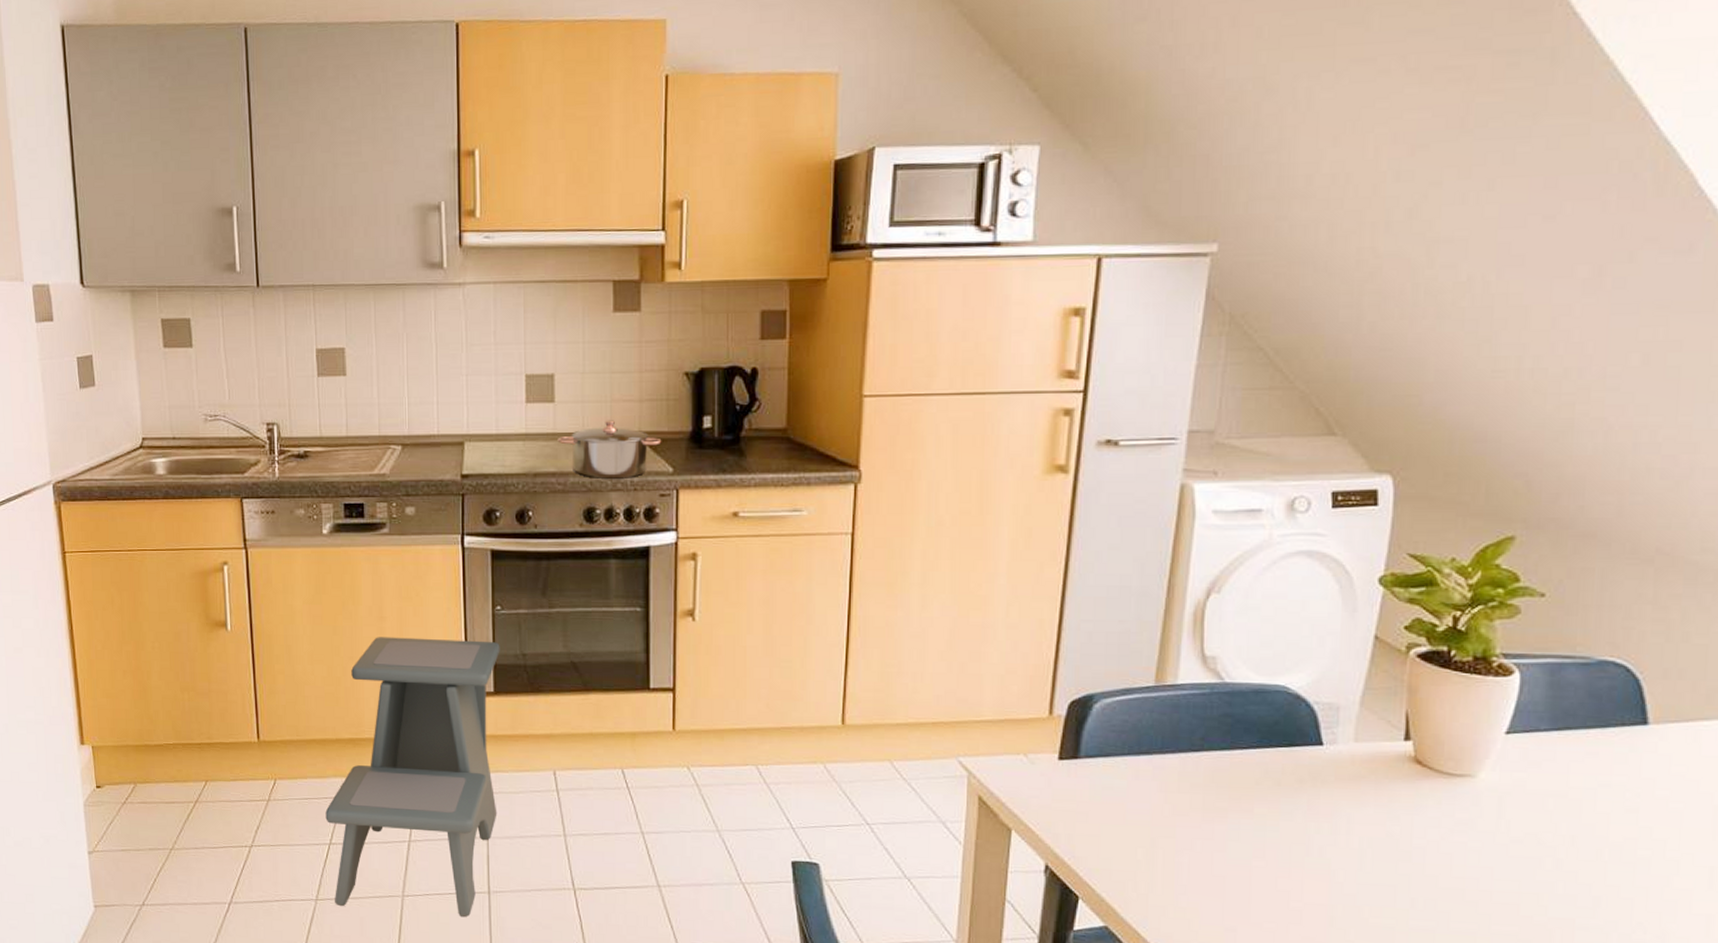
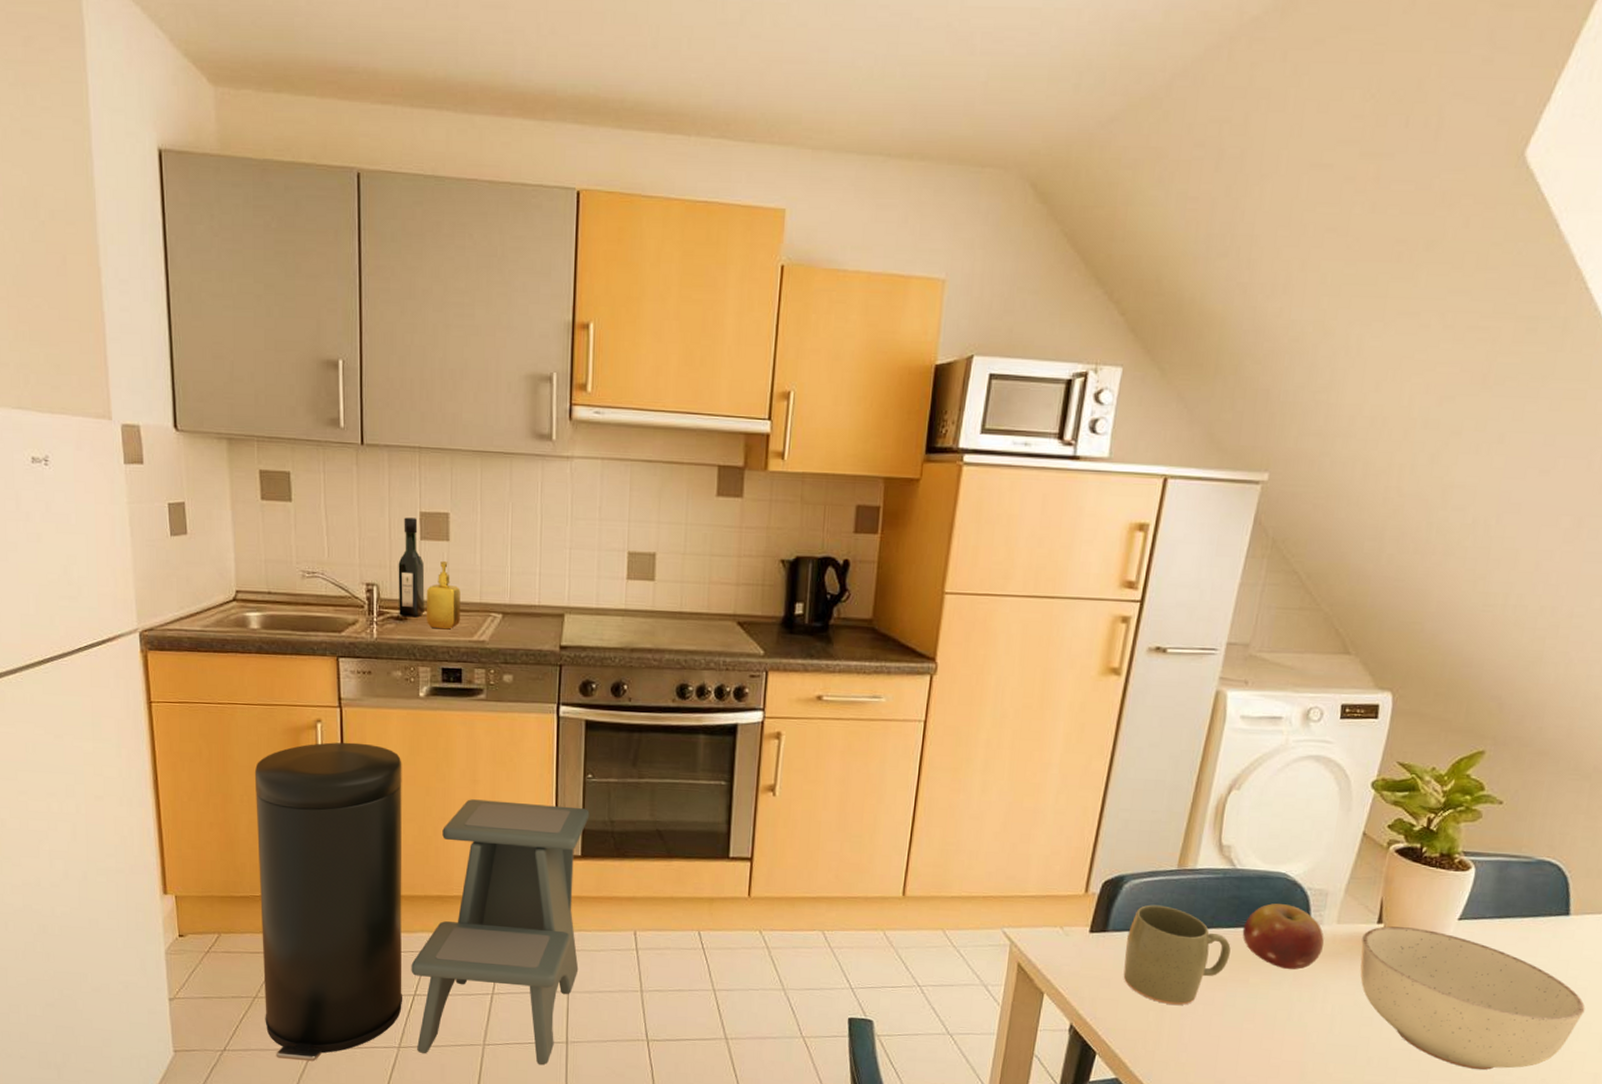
pedal bin: none [164,583,318,916] -> present [254,742,402,1062]
bottle: none [297,355,324,454] -> present [398,517,425,618]
soap dispenser: none [325,395,360,465] -> present [426,560,461,630]
cooking pot: present [557,420,663,479] -> none [655,601,757,659]
mug: none [1102,726,1228,840] -> present [1123,904,1231,1005]
fruit: none [1240,721,1340,797] -> present [1242,903,1324,970]
bowl: none [1387,743,1684,912] -> present [1360,926,1585,1070]

